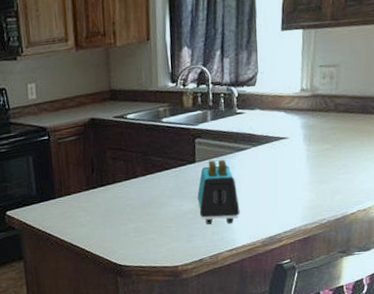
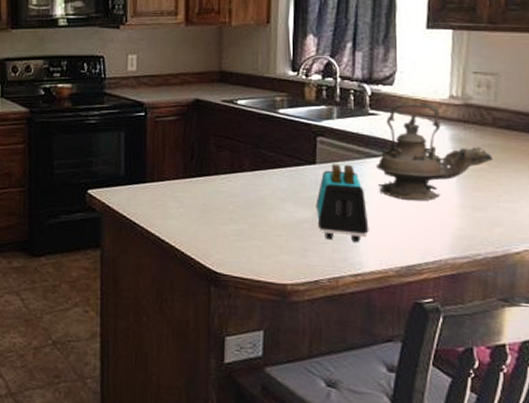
teapot: none [243,97,335,183] -> present [375,101,493,201]

